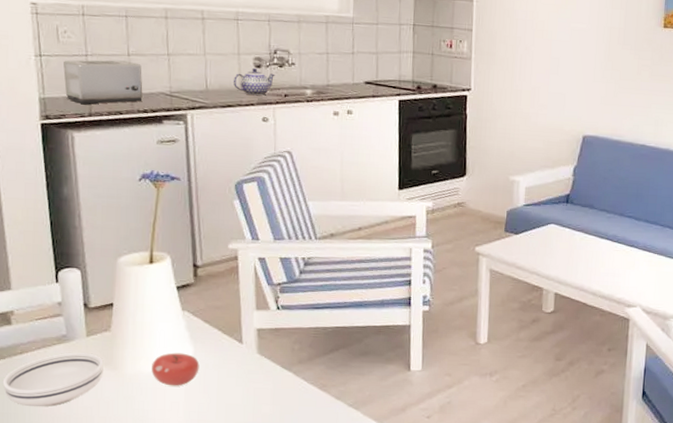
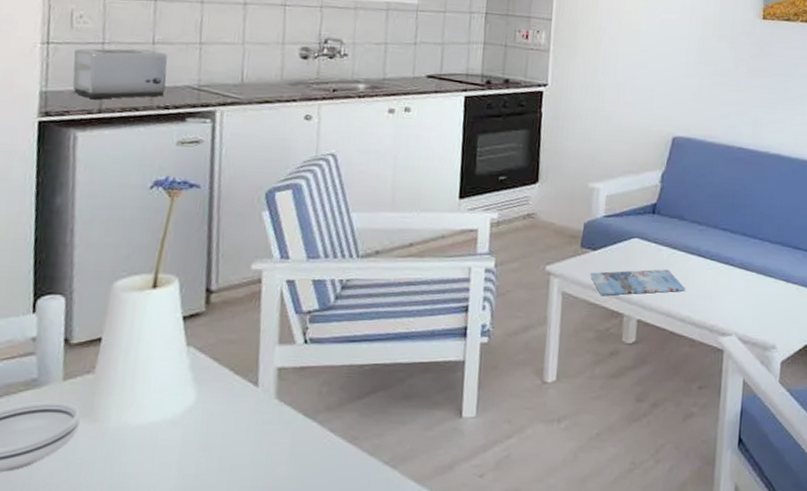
fruit: present [151,352,200,386] -> none [140,399,202,442]
teapot: present [233,67,275,96] -> none [273,58,324,91]
magazine: none [513,250,596,273] -> present [590,269,685,296]

